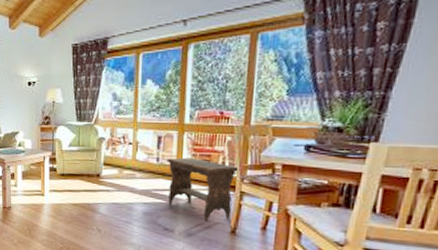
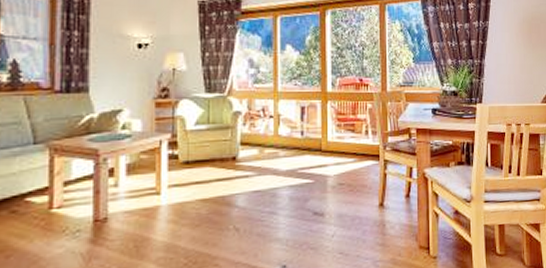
footstool: present [166,157,240,221] -> none [311,128,382,197]

